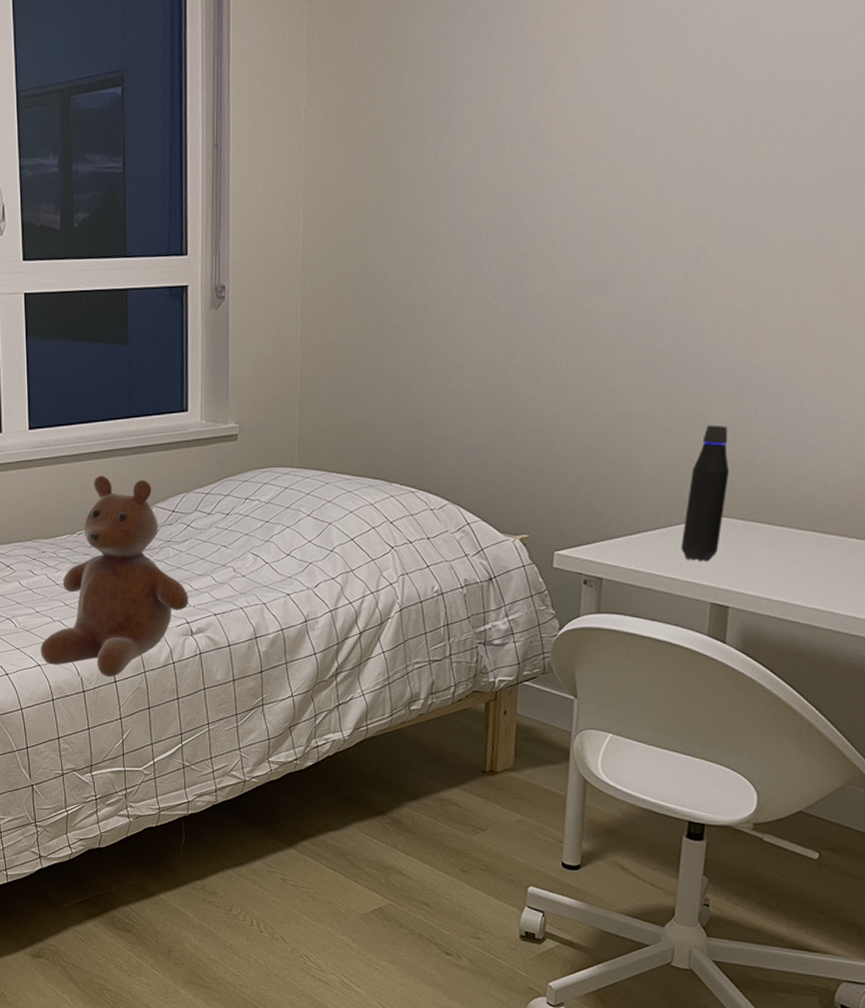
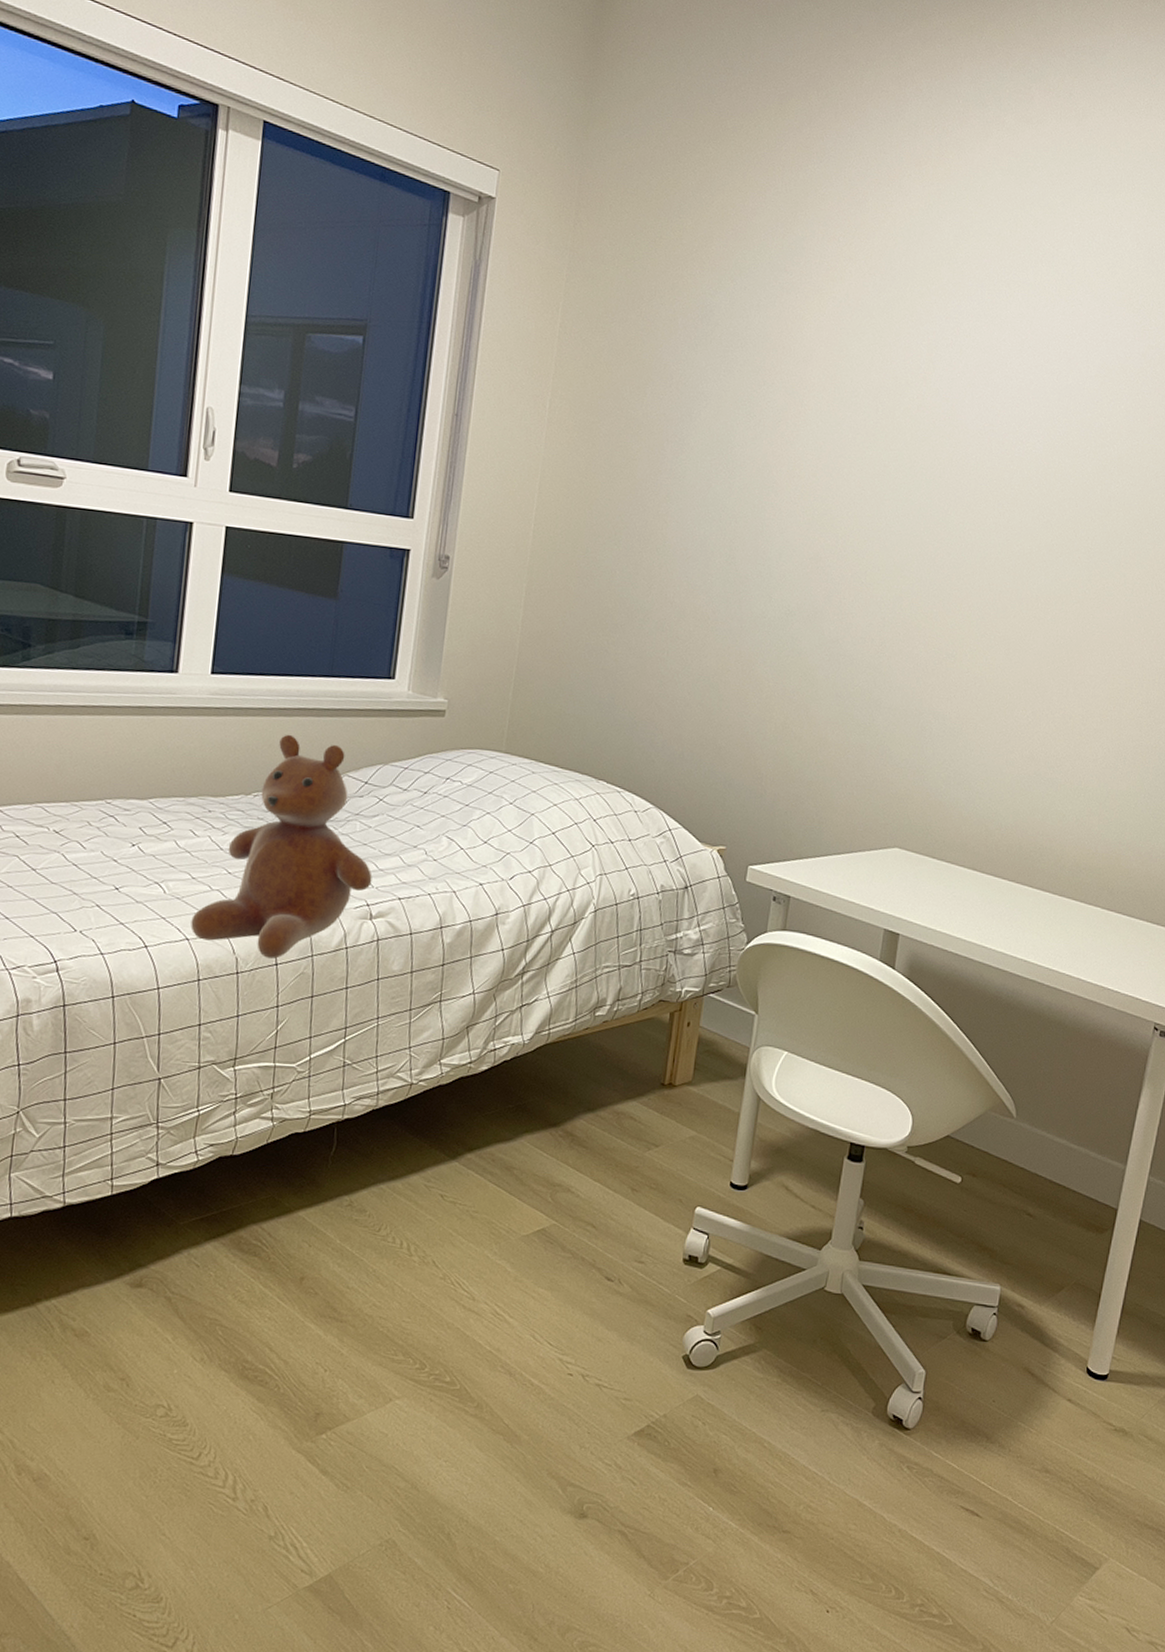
water bottle: present [681,425,729,562] -> none [862,761,910,890]

